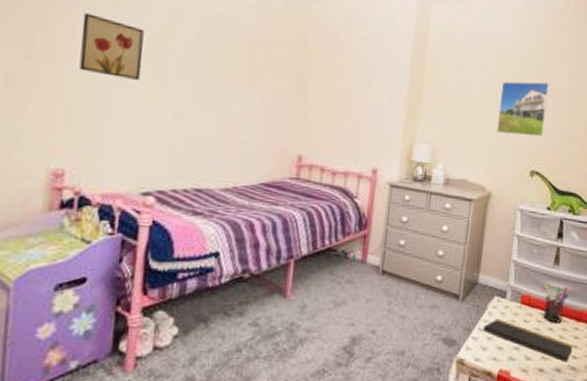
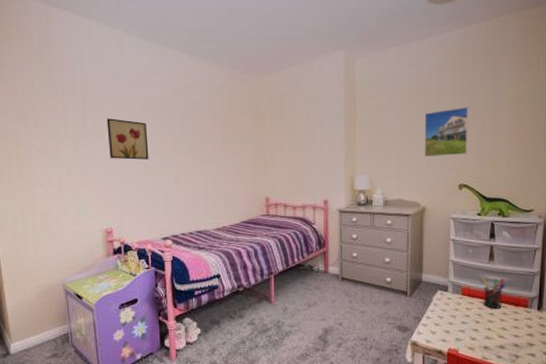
notepad: present [483,318,573,367] -> none [431,308,514,344]

